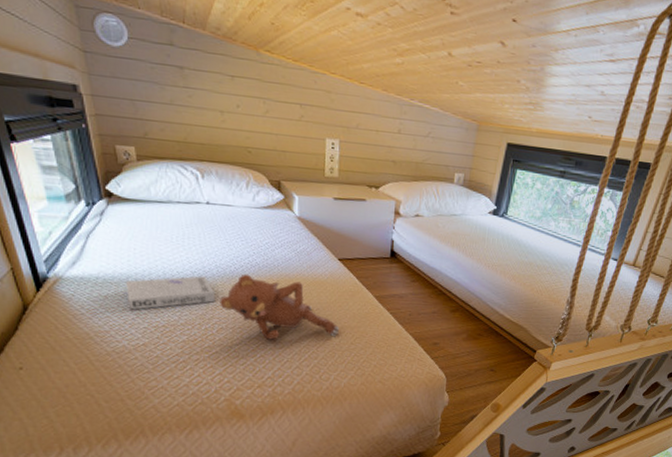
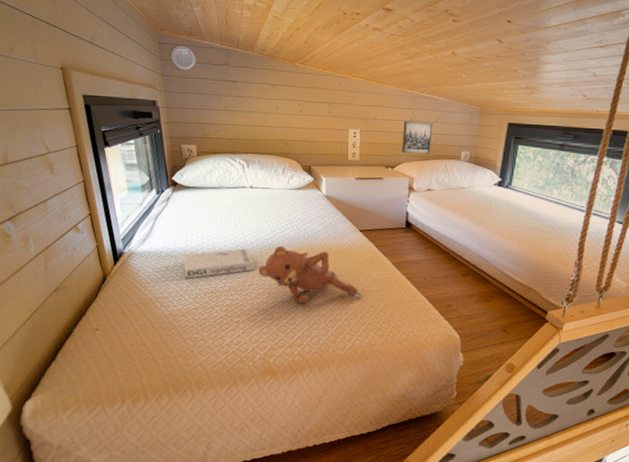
wall art: none [388,133,424,175] -> present [402,121,433,155]

